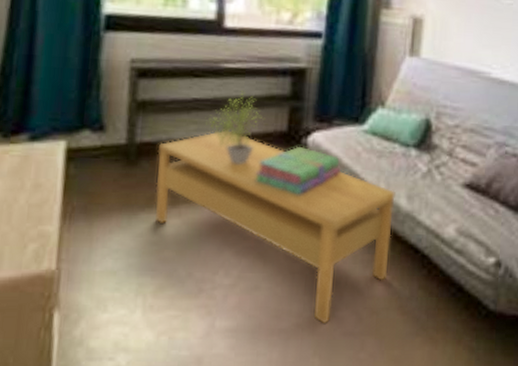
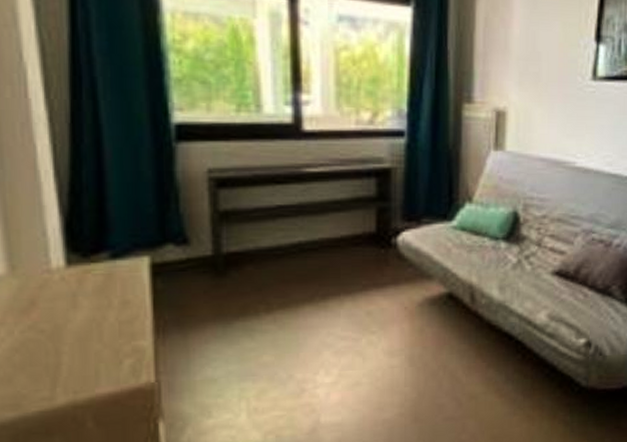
coffee table: present [155,130,396,323] -> none [246,235,487,411]
potted plant: present [205,91,265,165] -> none [291,195,353,268]
stack of books: present [255,146,341,196] -> none [347,246,432,295]

